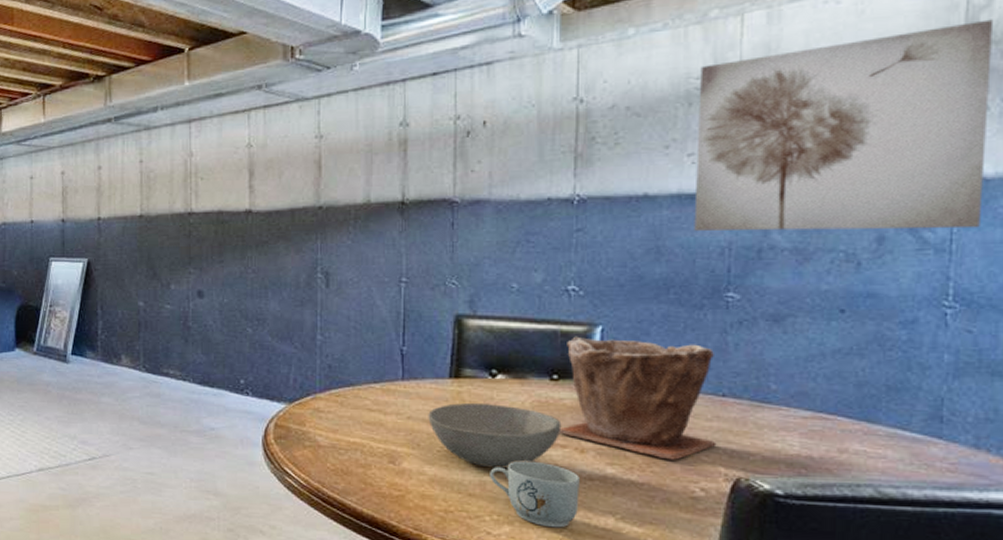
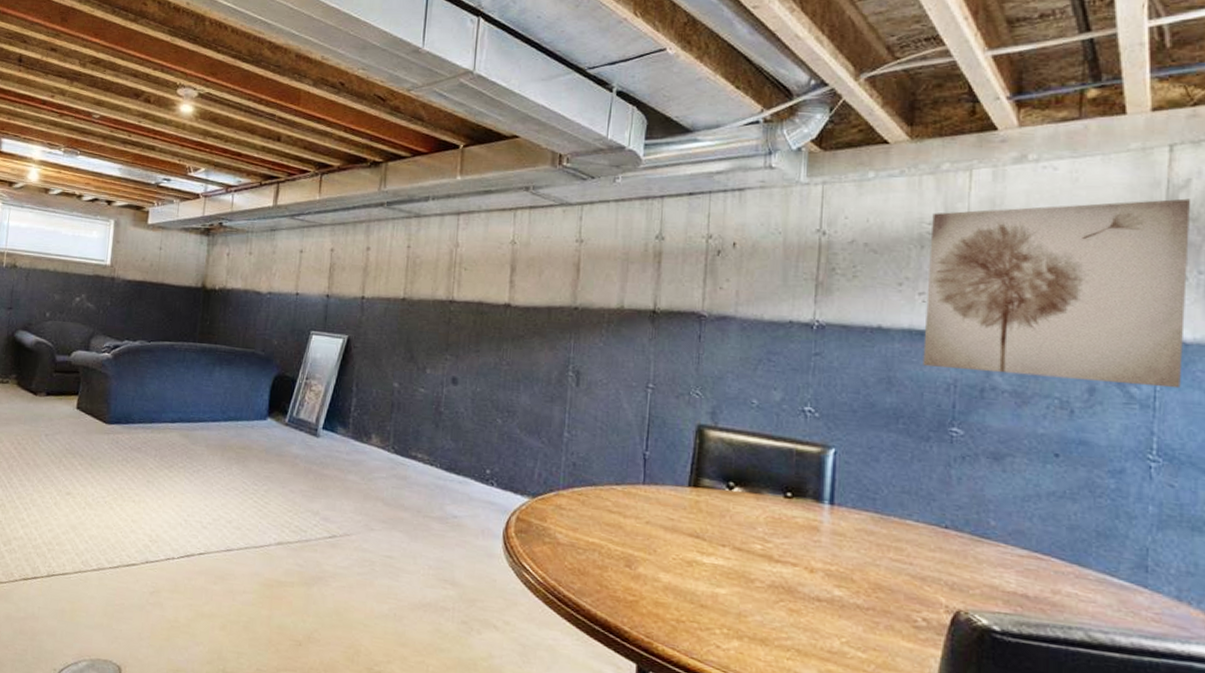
bowl: present [428,402,562,469] -> none [666,512,793,583]
mug: present [490,460,579,528] -> none [722,575,808,647]
plant pot: present [558,336,717,460] -> none [790,456,939,588]

